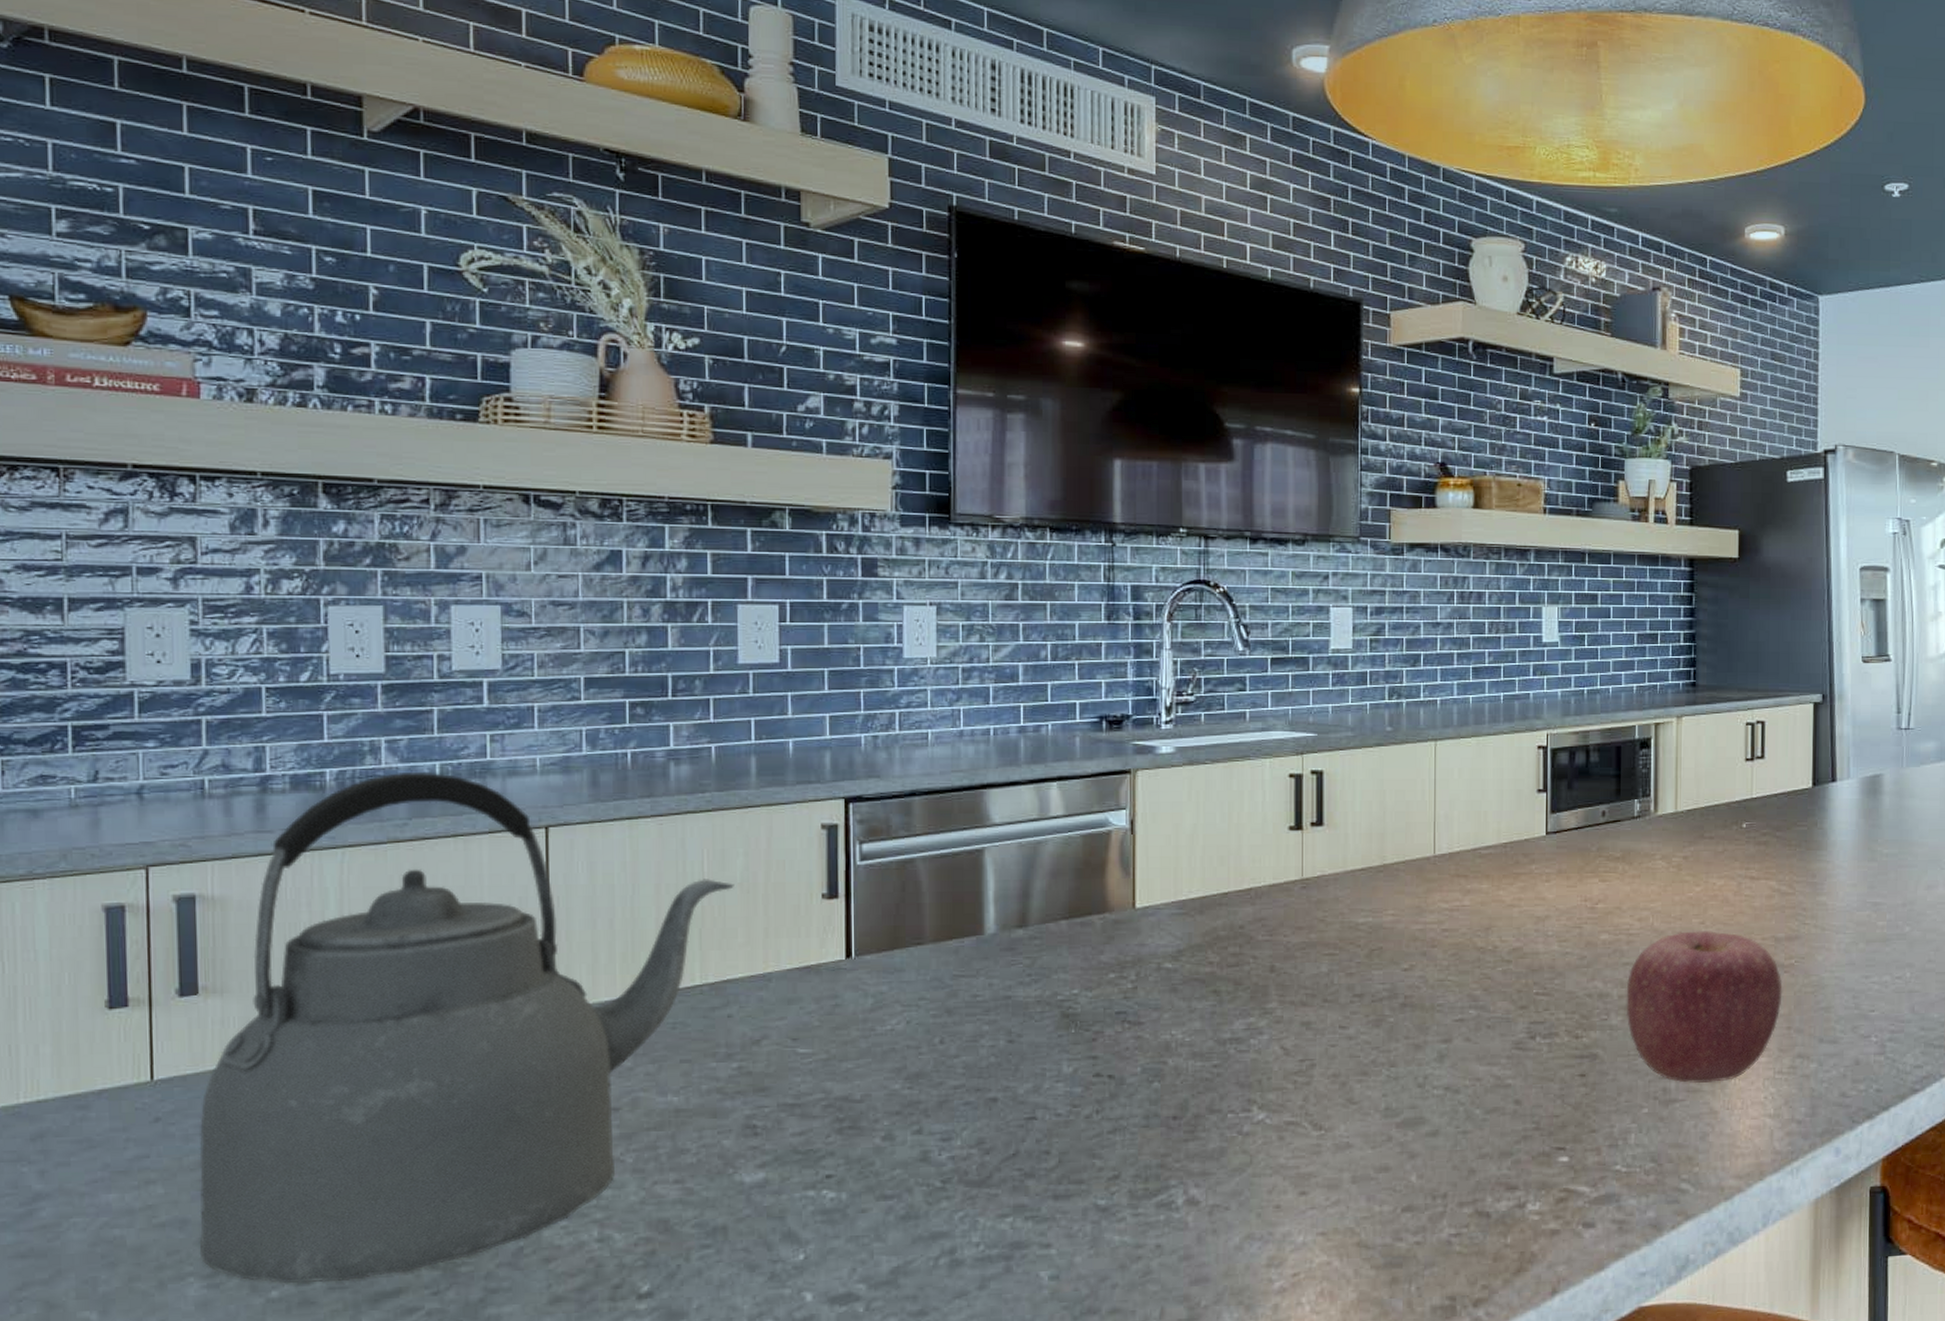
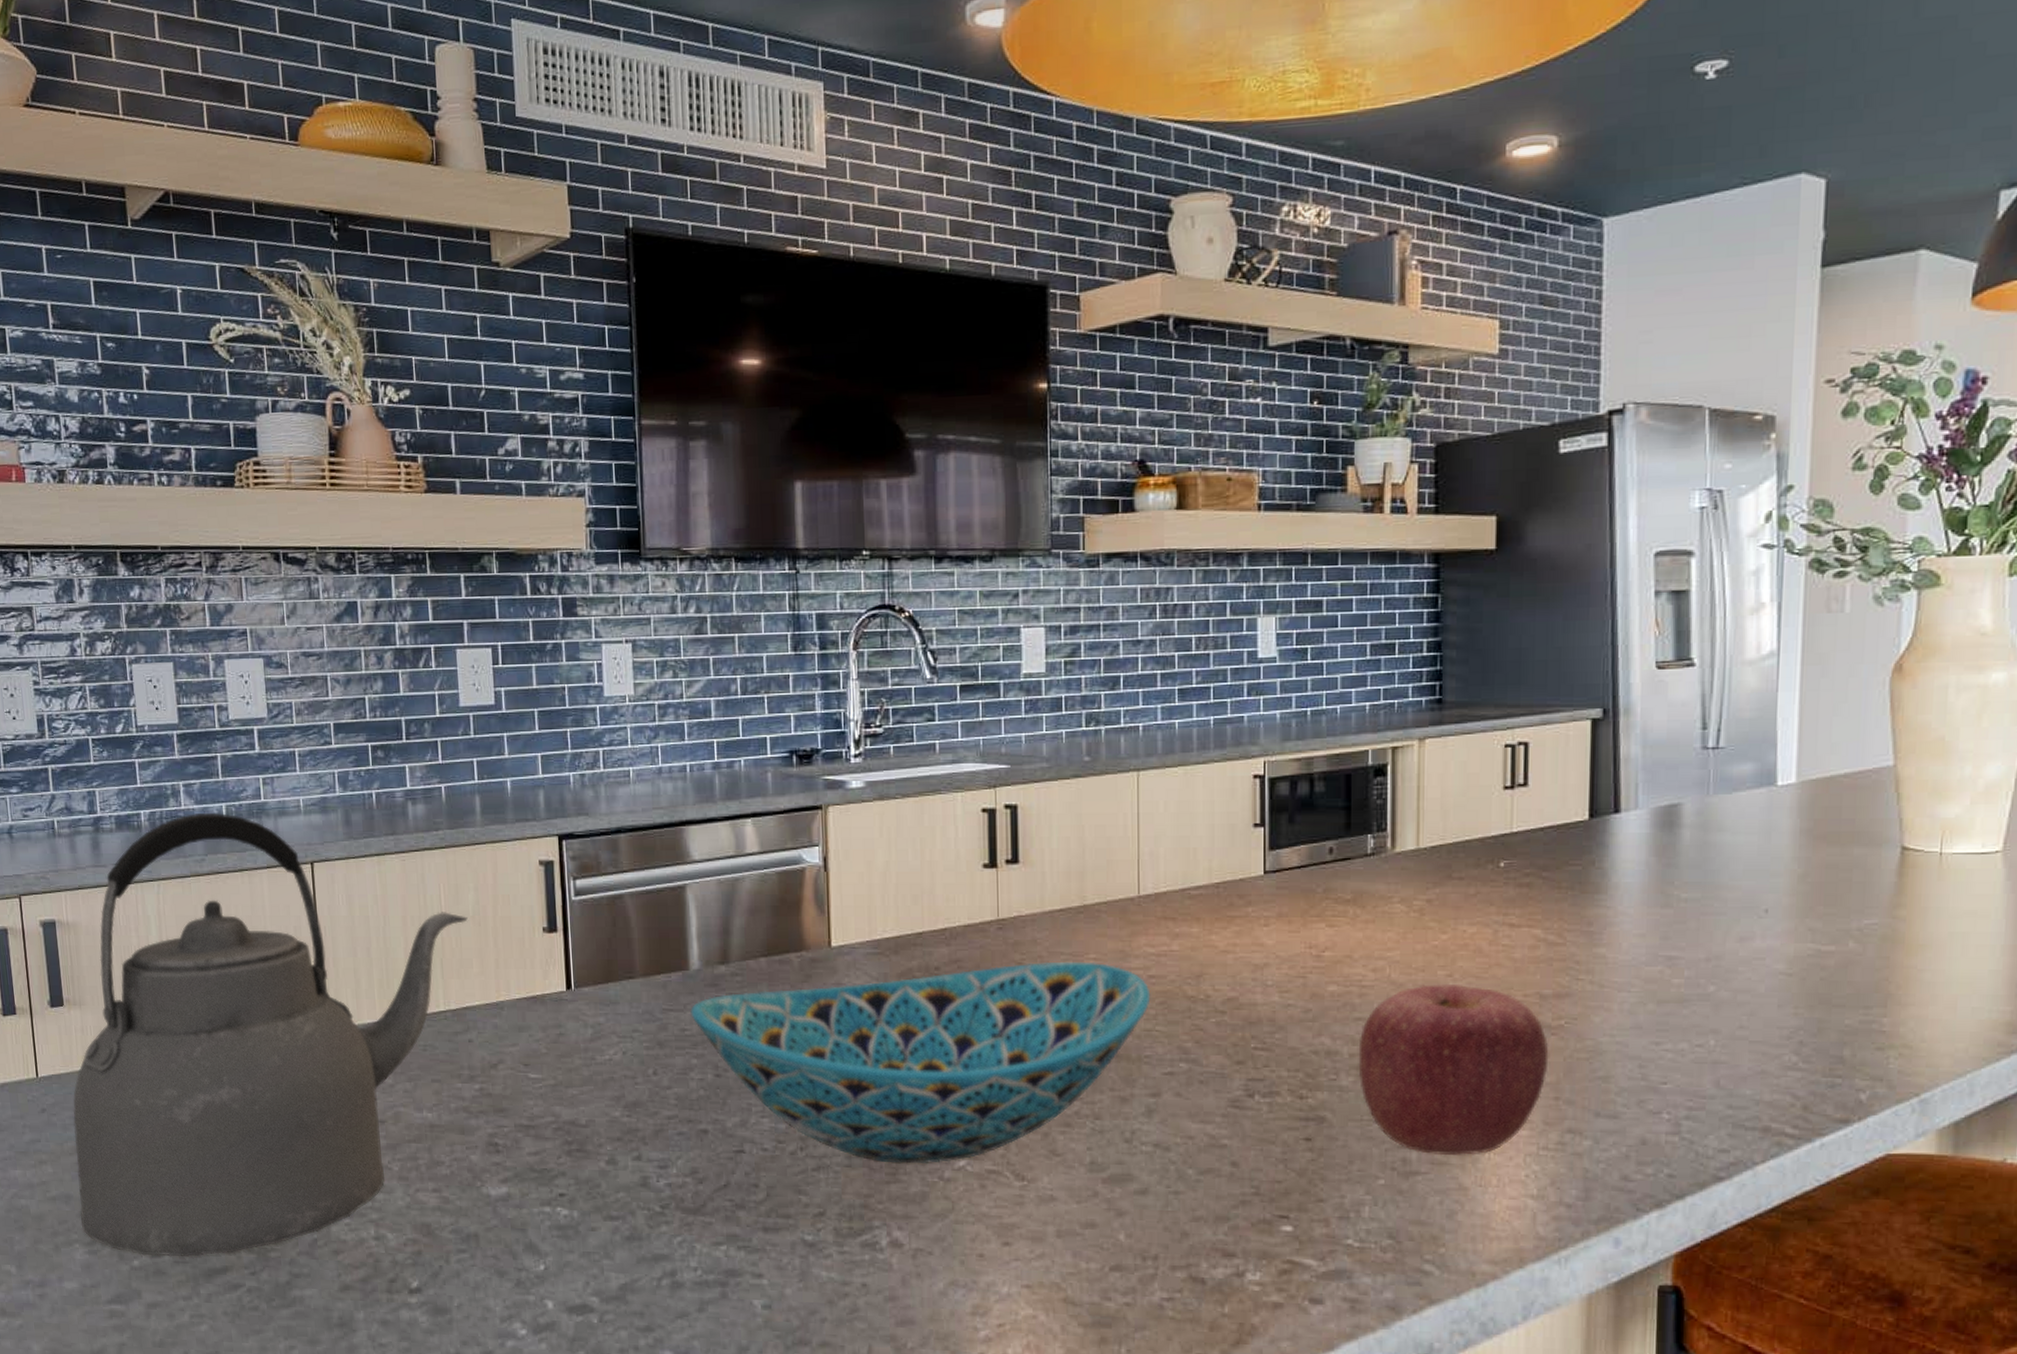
bowl: none [984,917,1444,1121] -> present [690,961,1151,1164]

